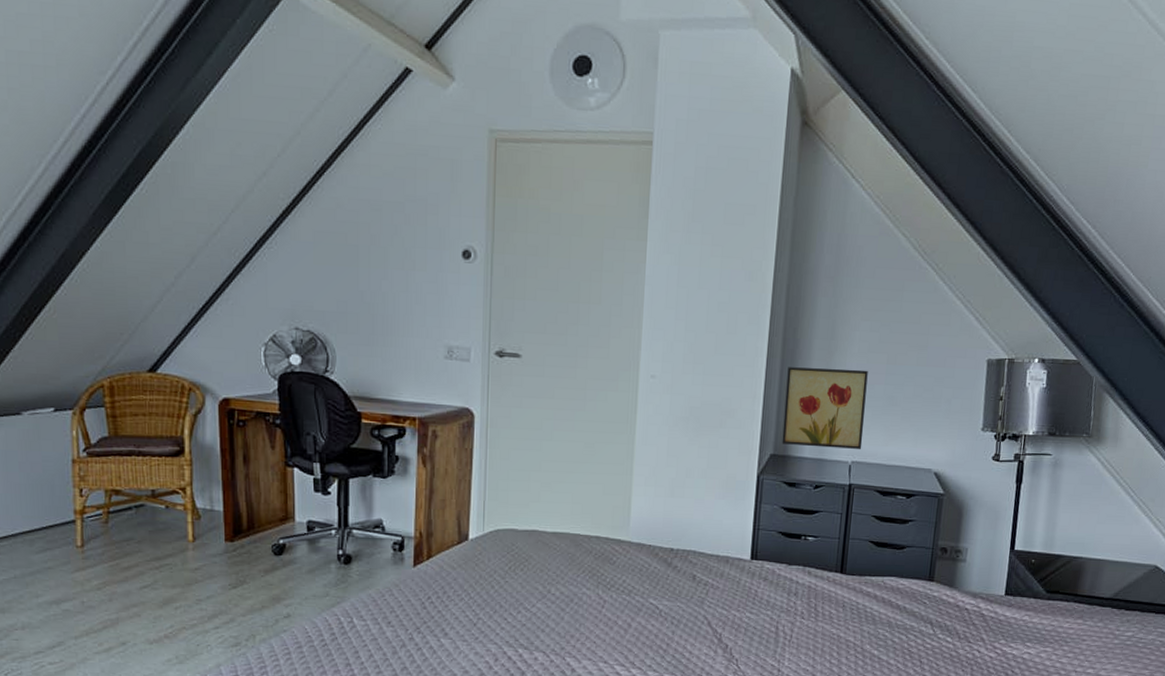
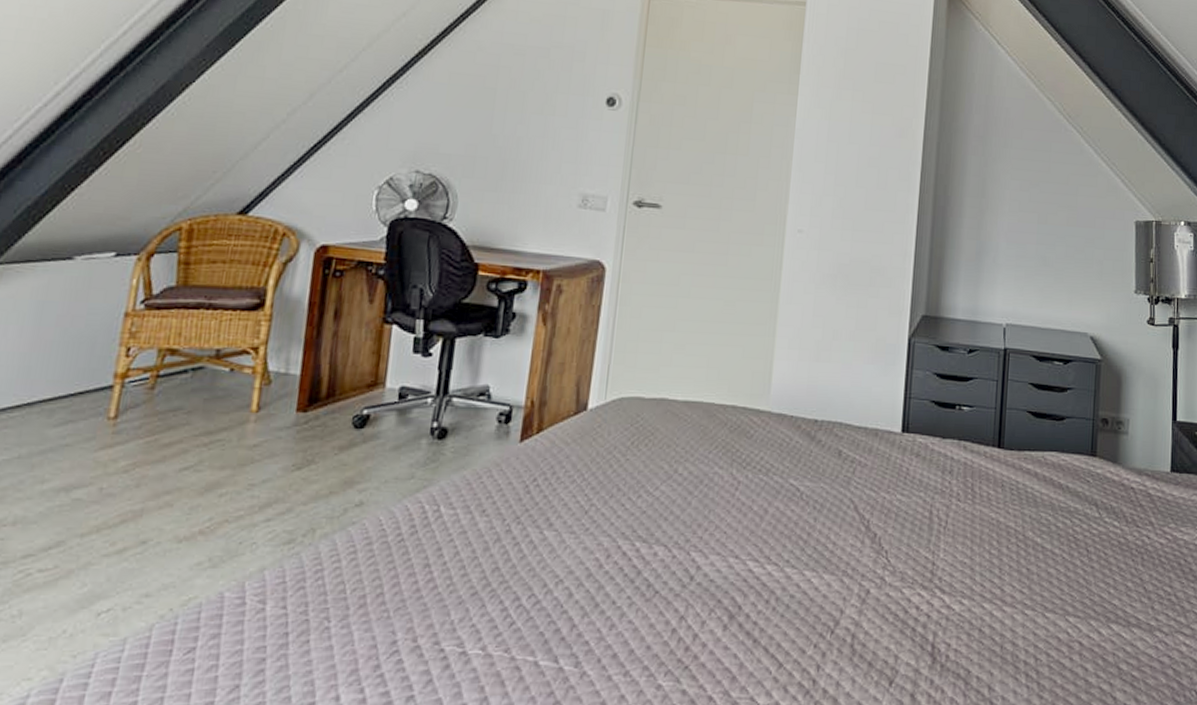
wall art: present [782,367,868,450] -> none [934,224,1020,312]

